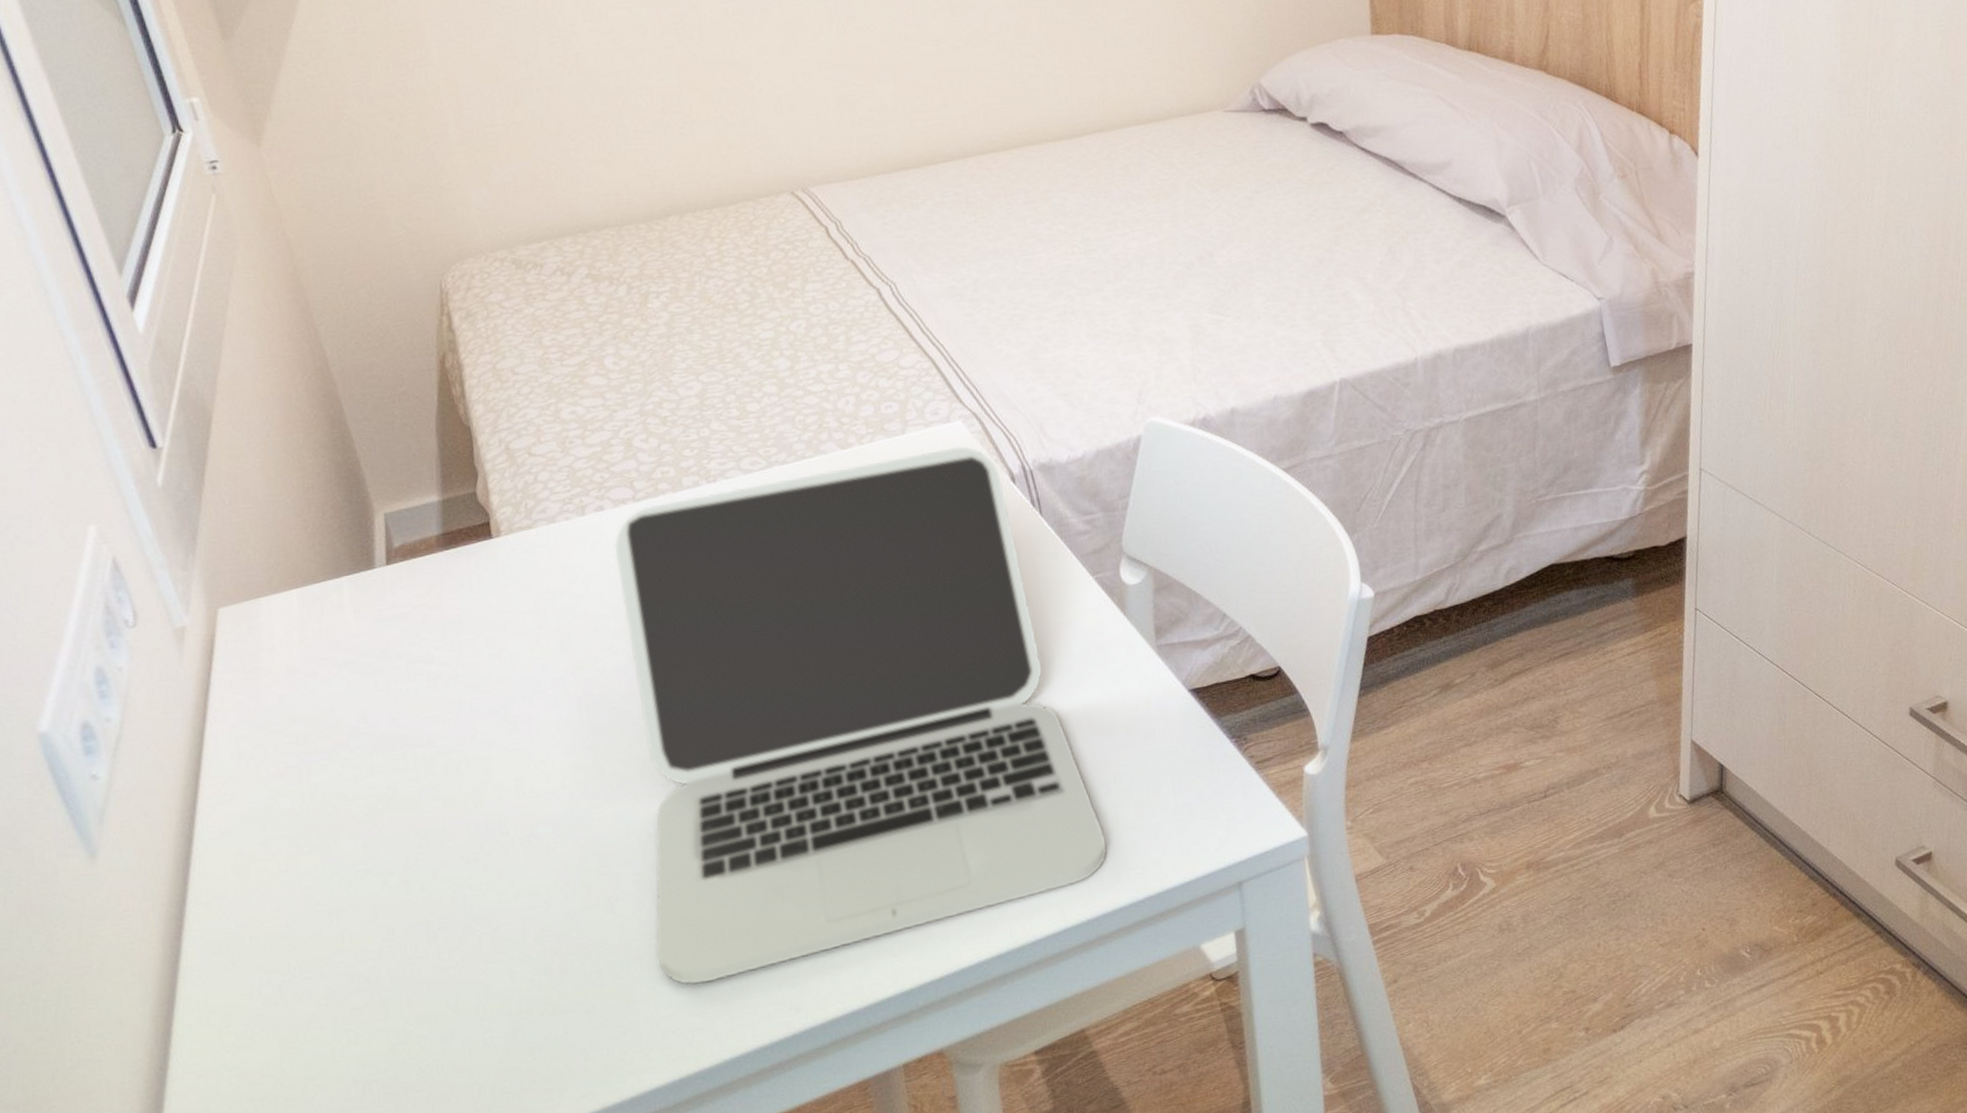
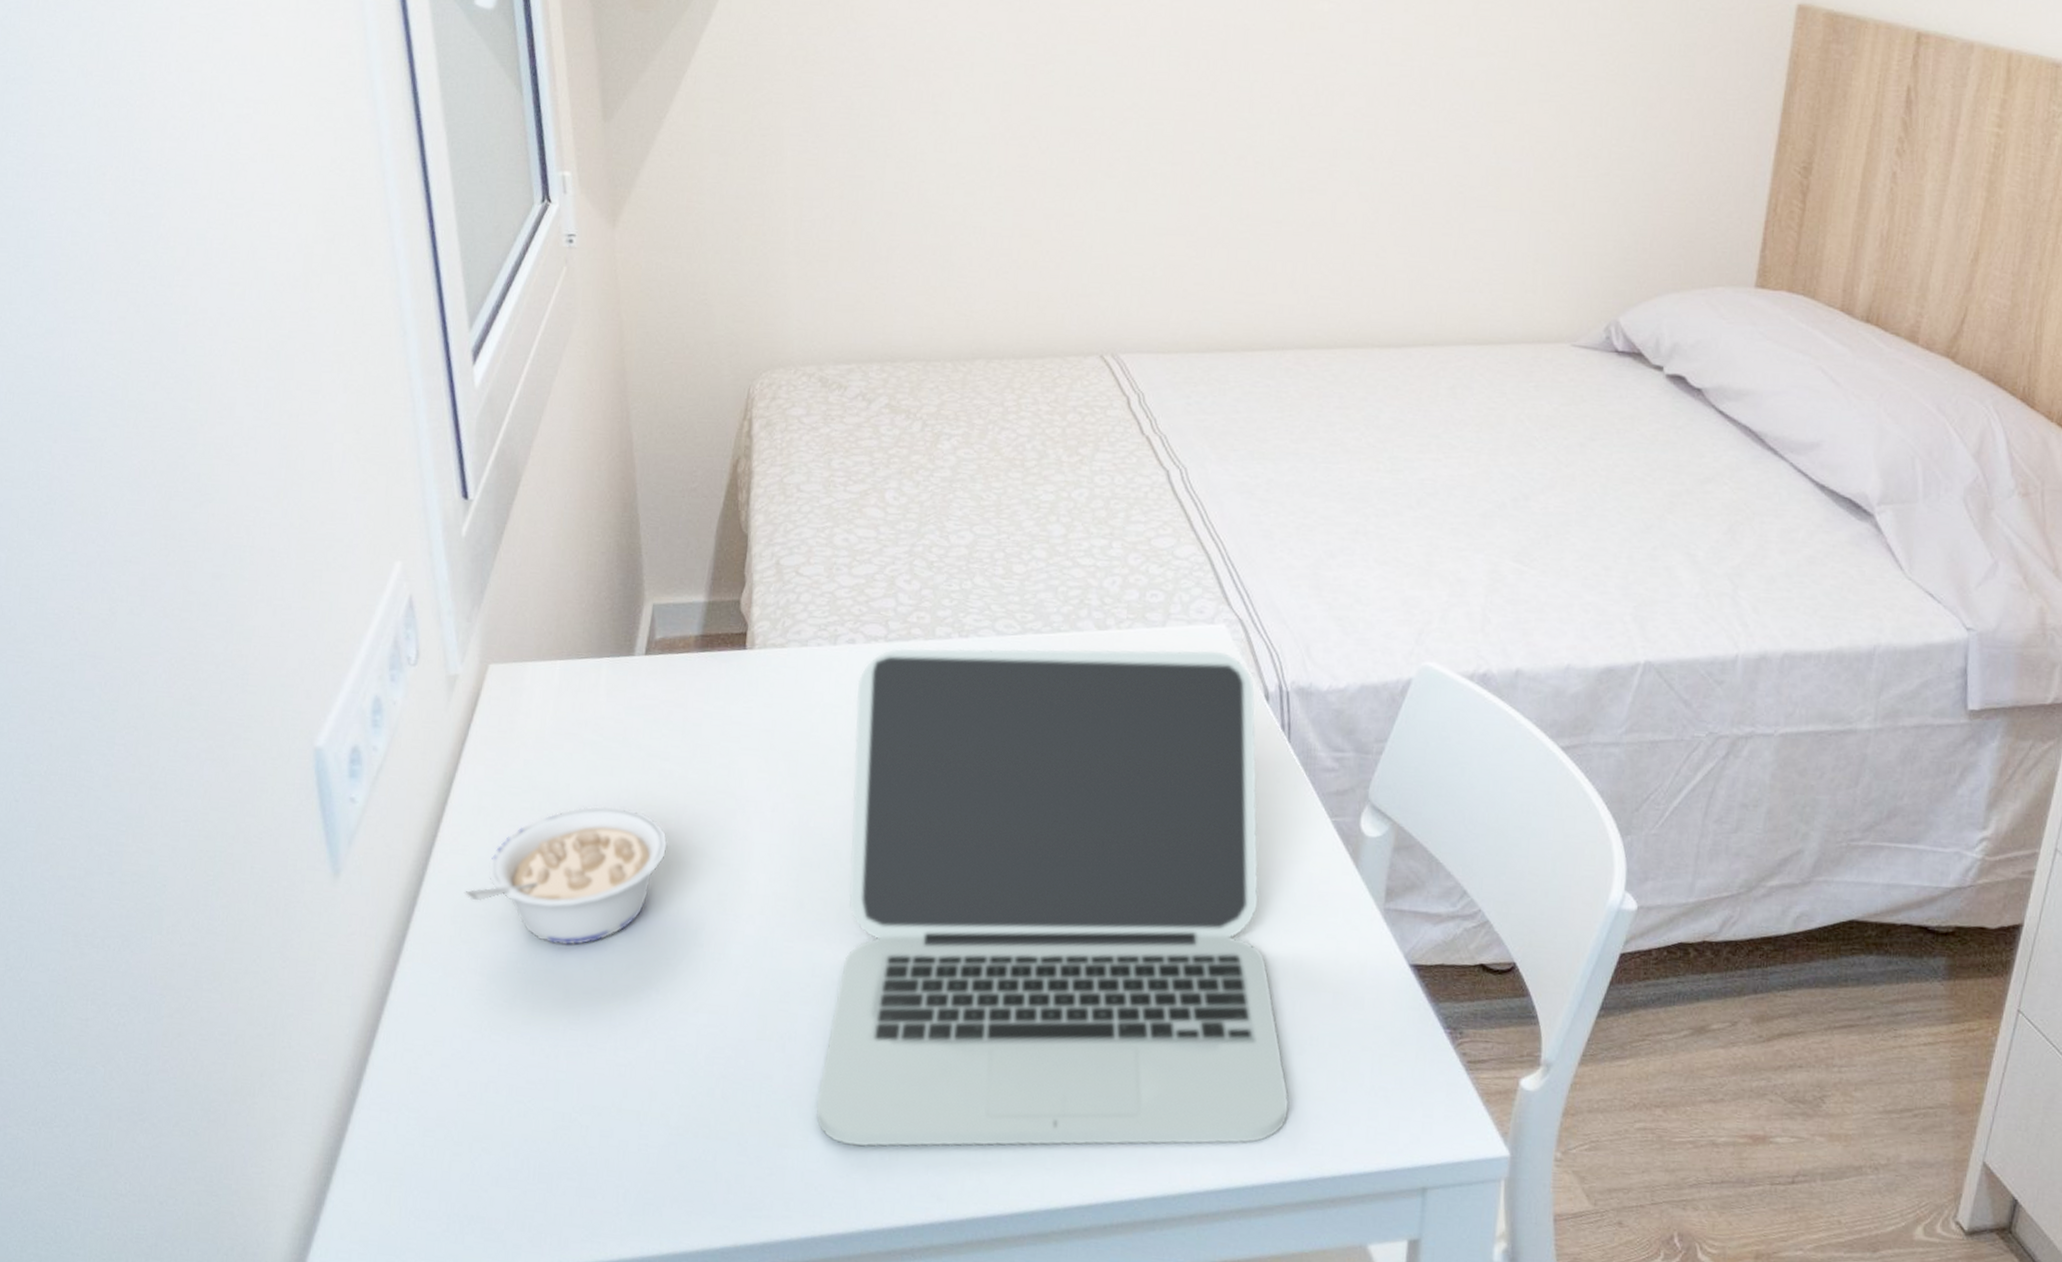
legume: none [240,718,452,869] -> present [464,806,668,946]

